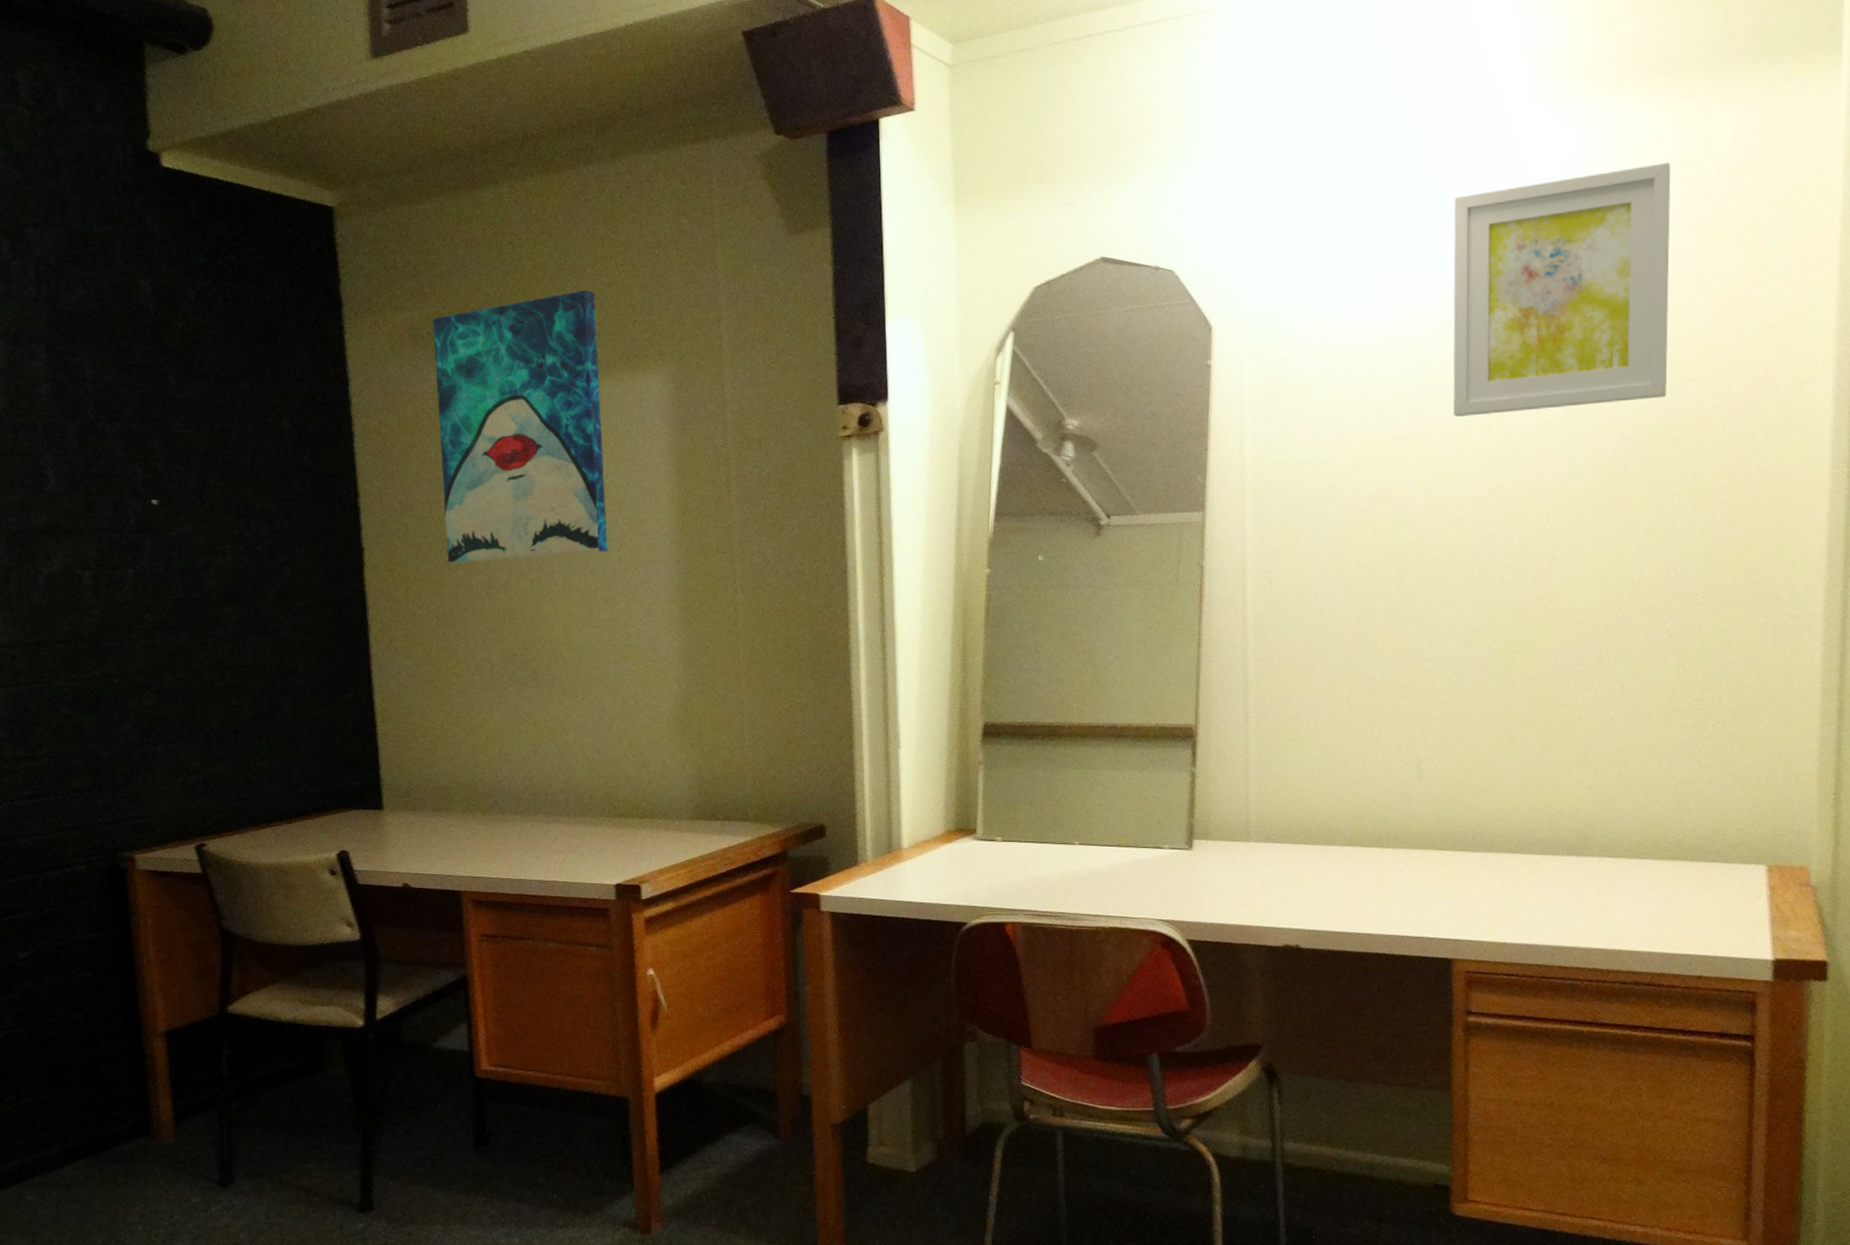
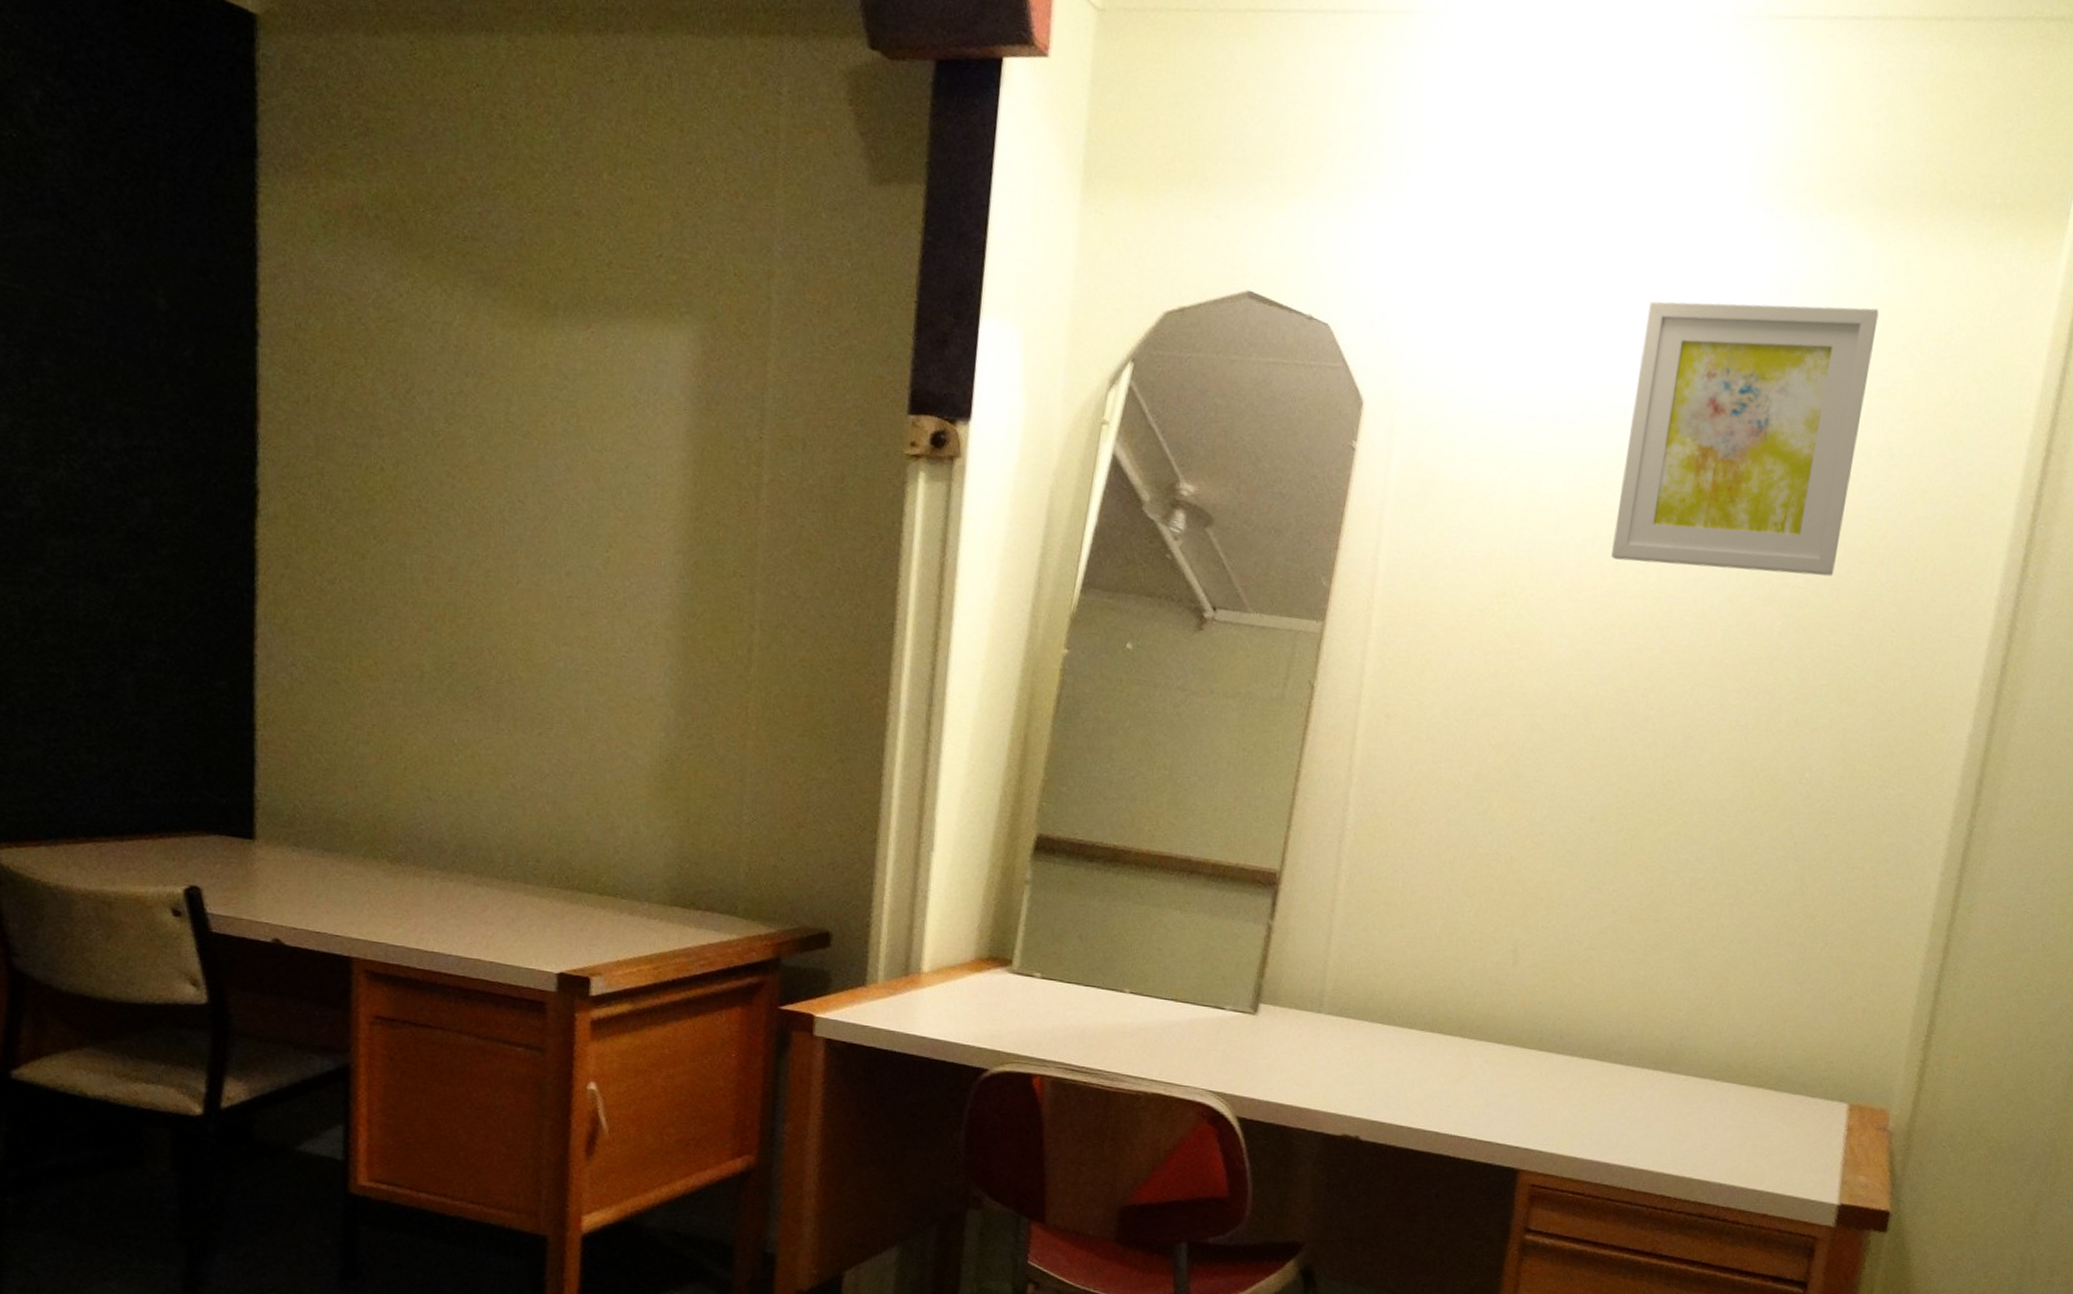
wall art: present [432,289,608,563] -> none [374,196,610,551]

